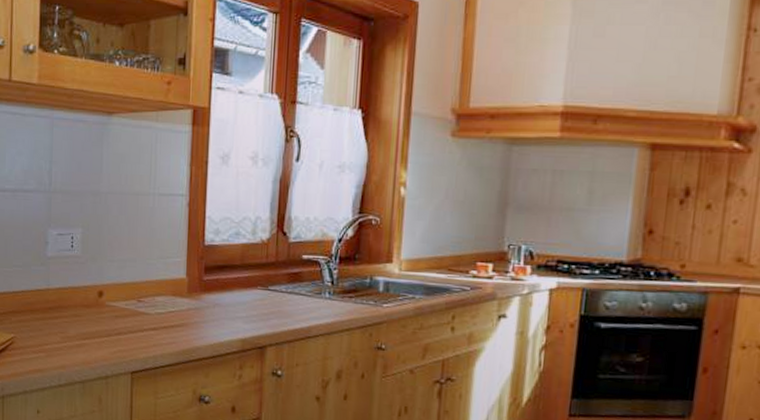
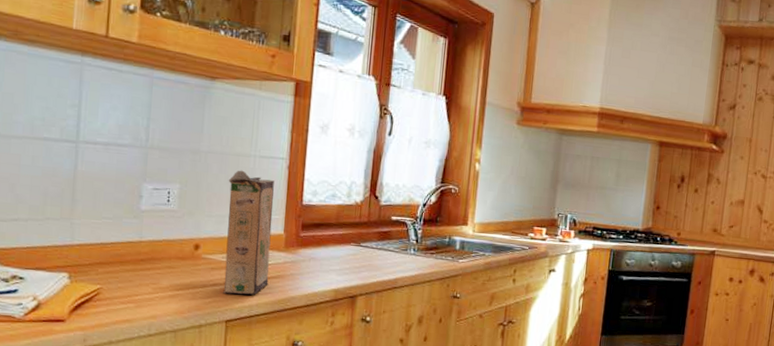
cereal box: none [127,210,175,345] -> present [223,170,274,295]

